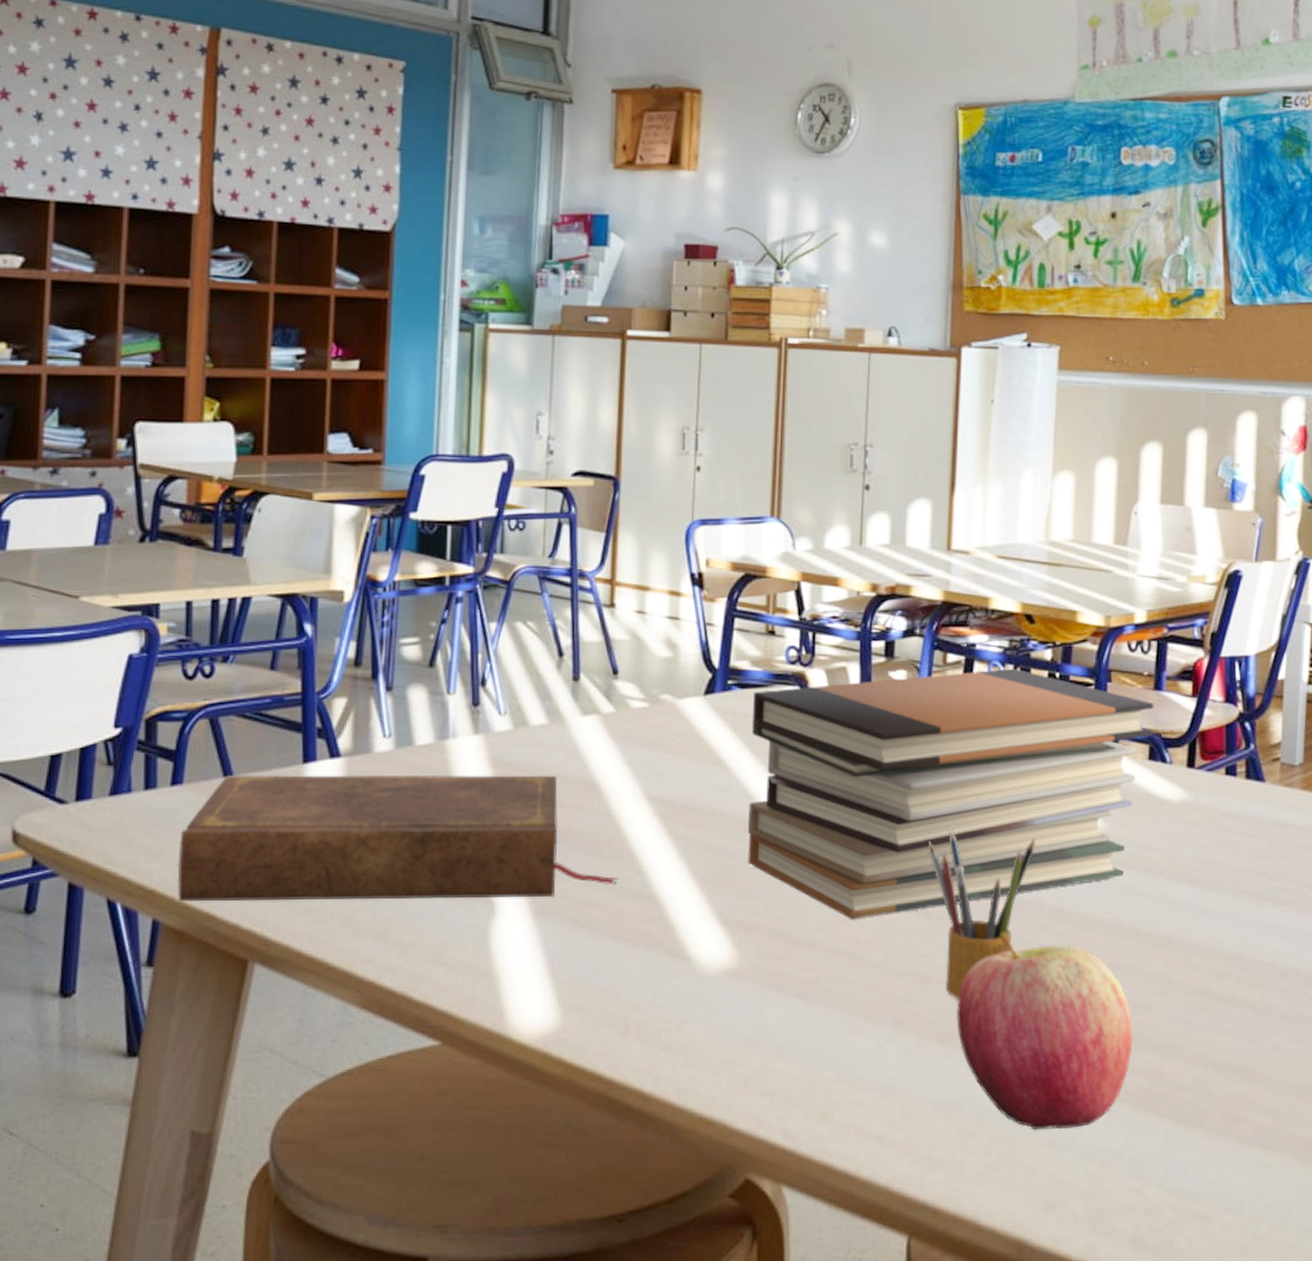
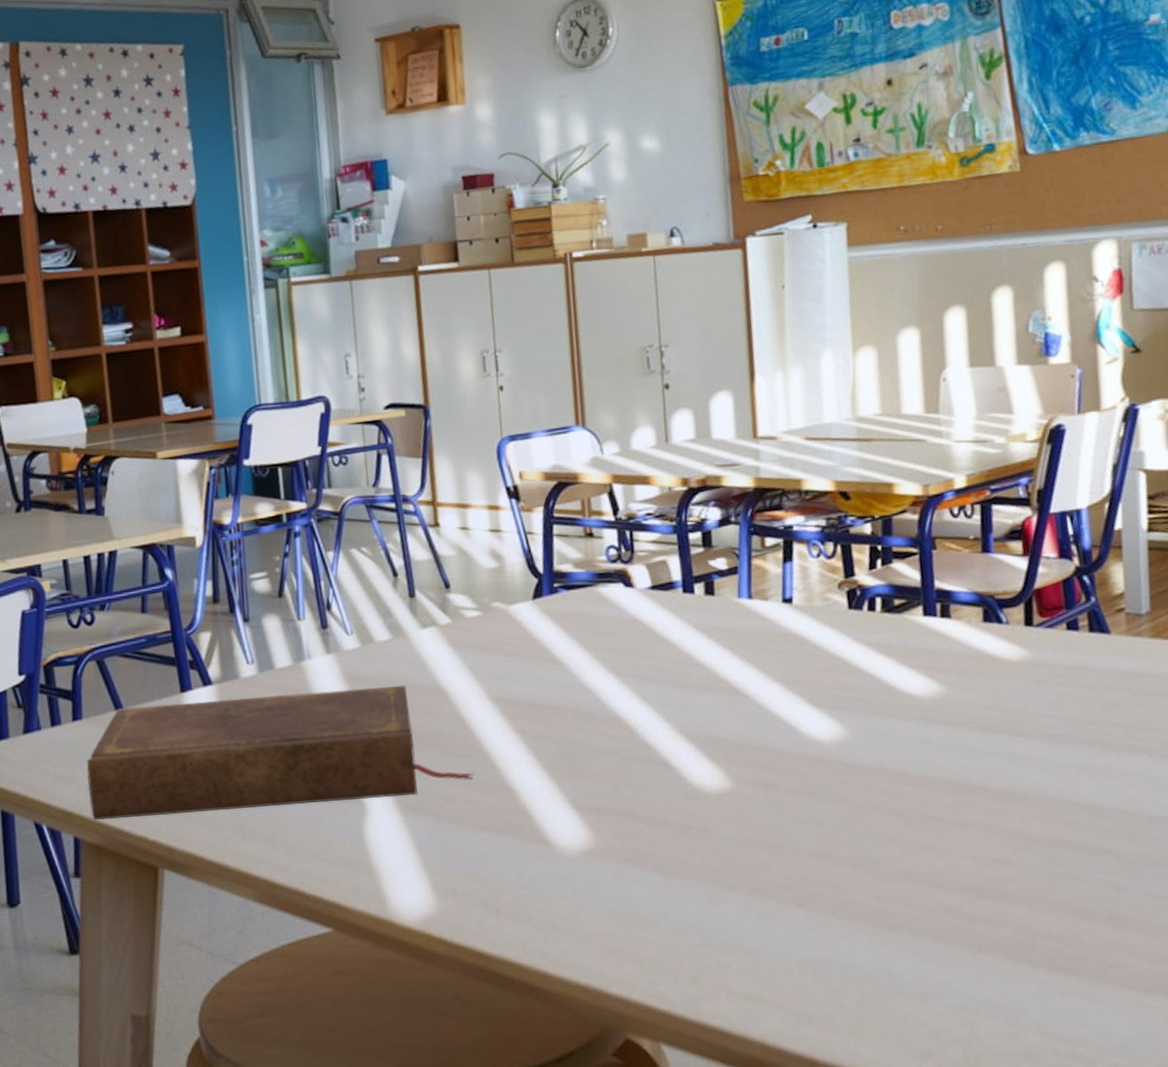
book stack: present [748,668,1154,920] -> none [579,545,986,797]
pencil box: present [929,828,1035,999] -> none [767,704,875,865]
apple: present [956,932,1133,1130] -> none [811,798,995,984]

